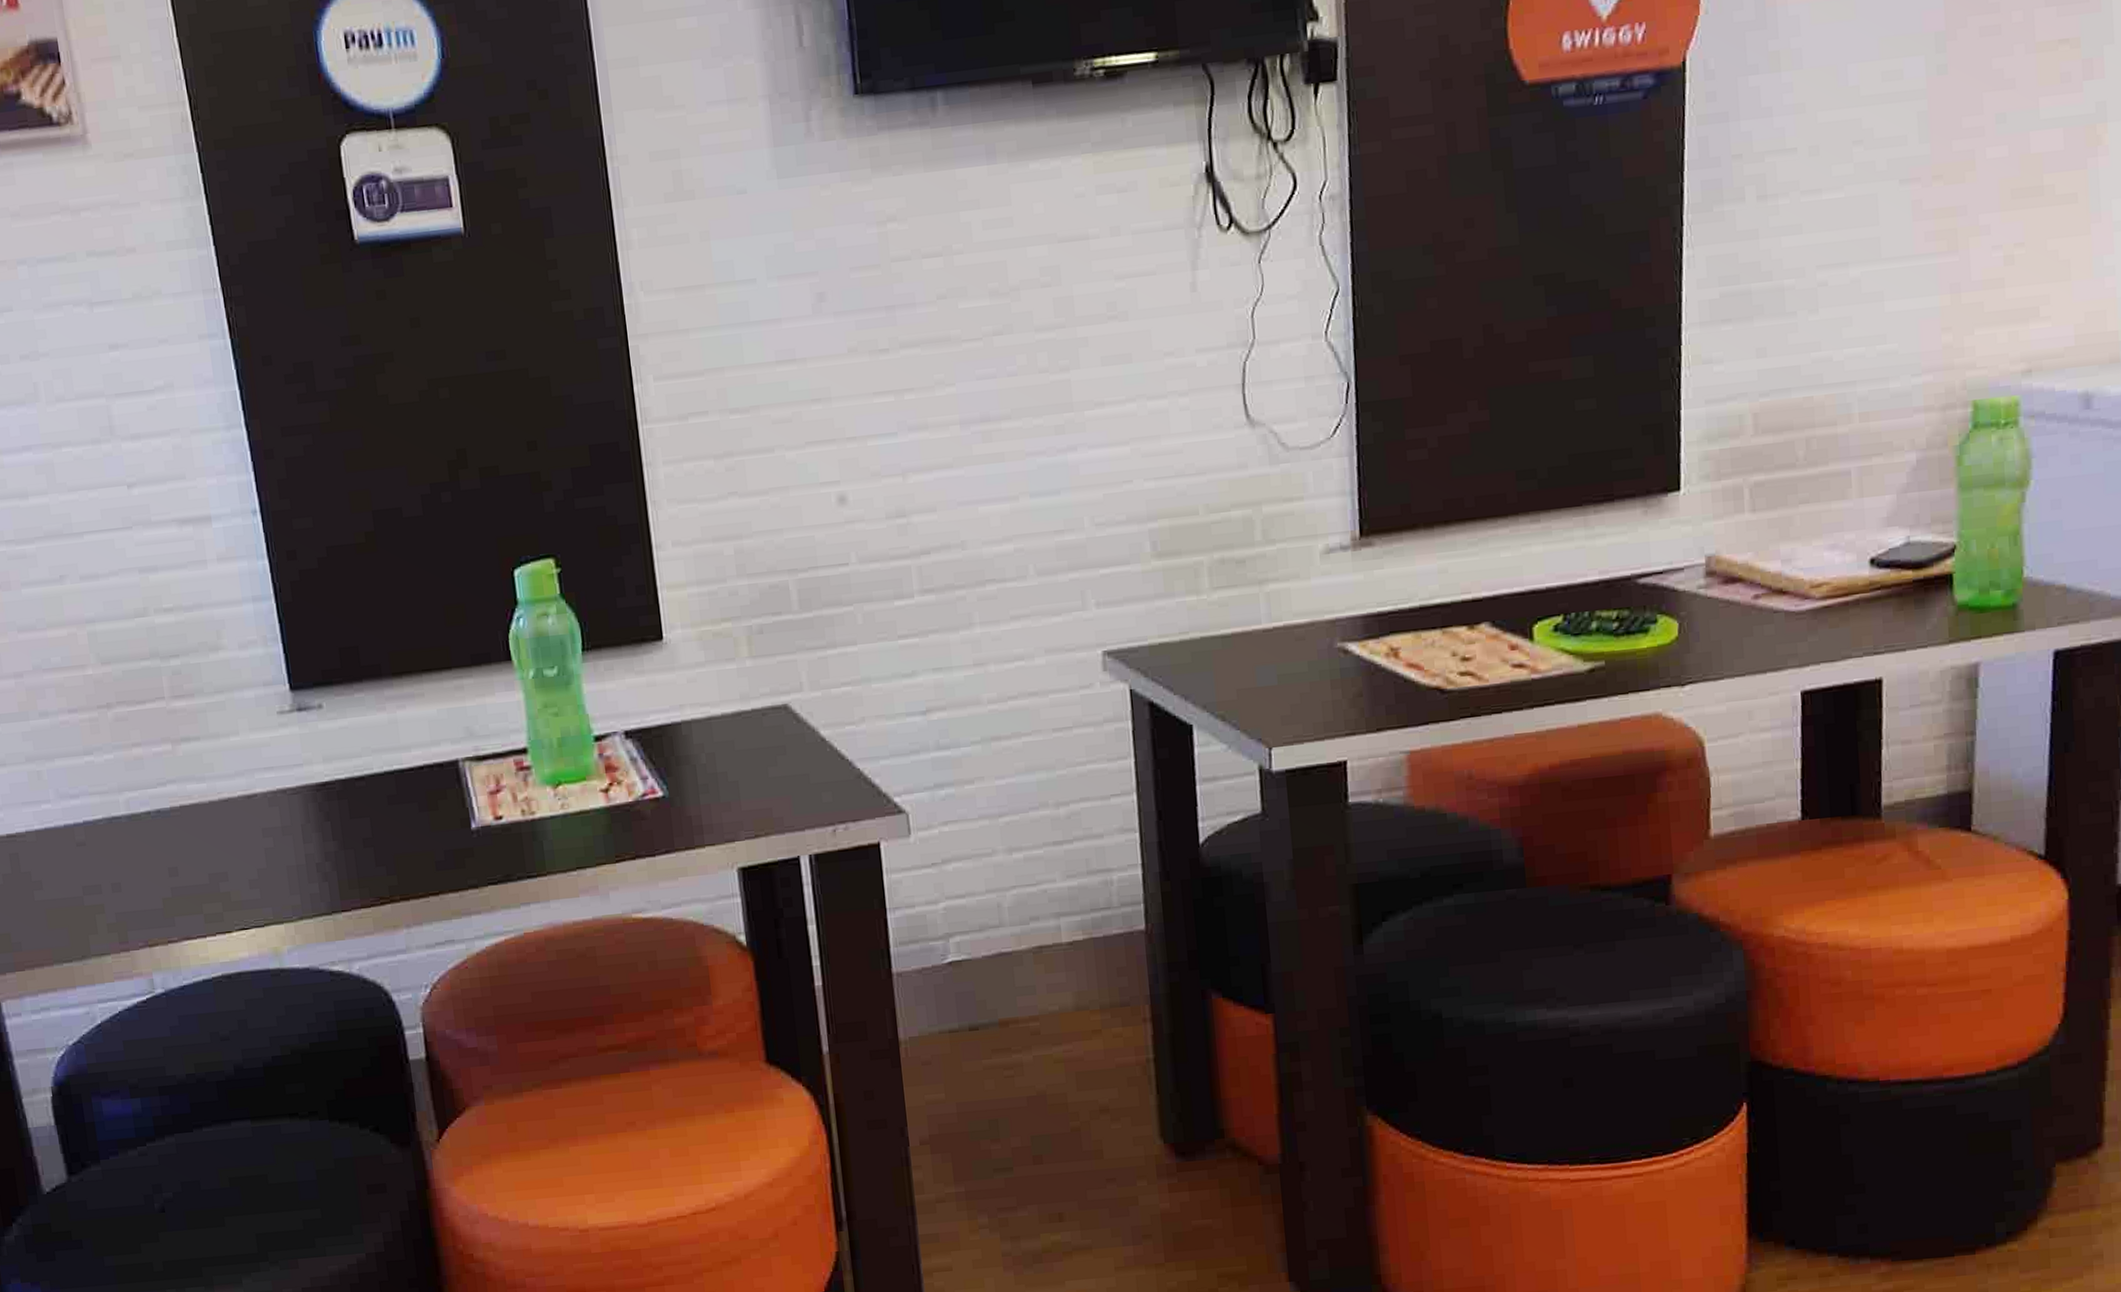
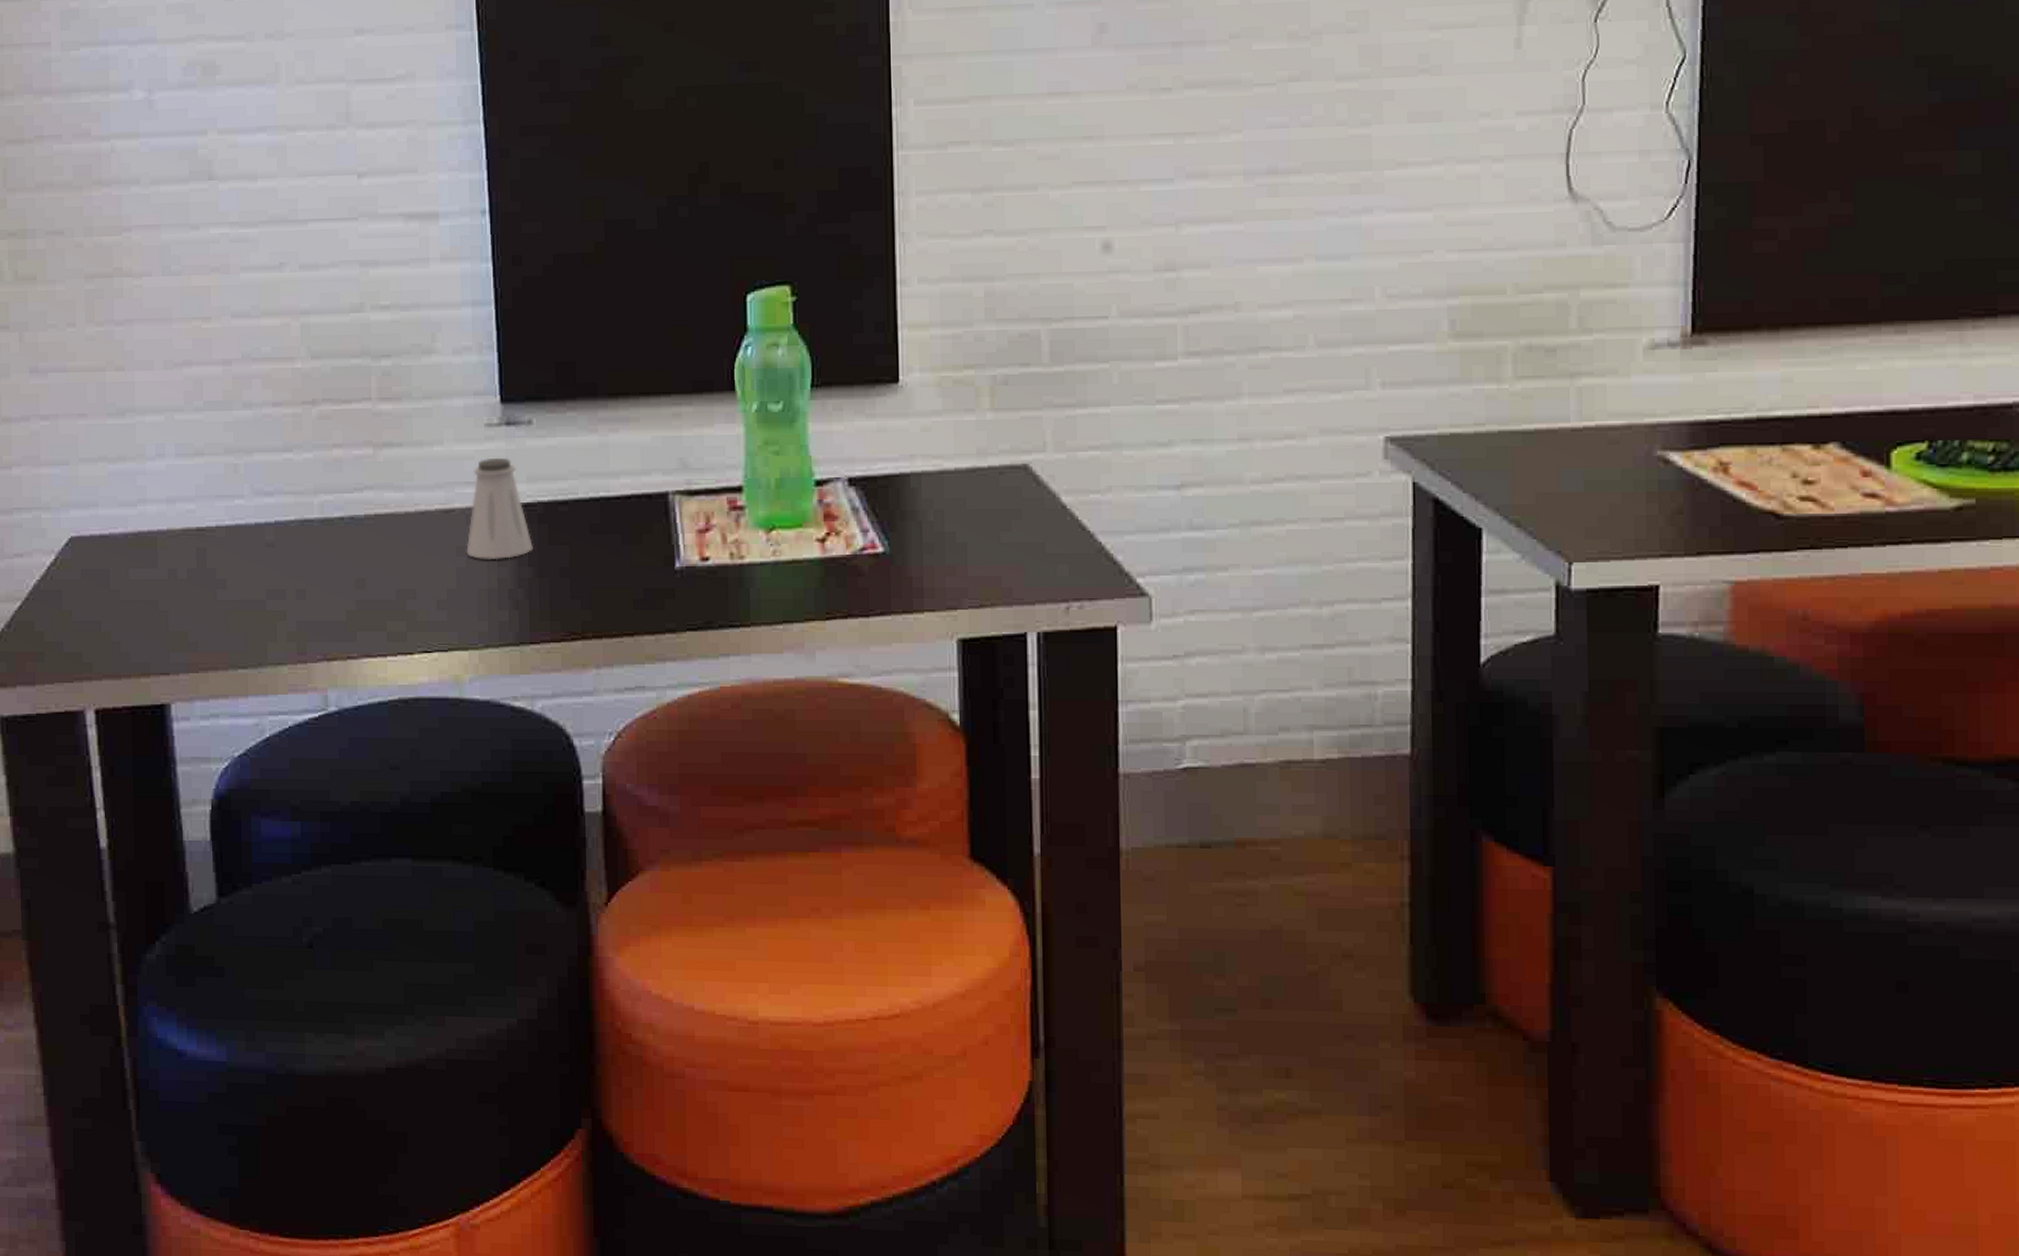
saltshaker: none [271,741,336,838] -> present [466,457,533,559]

